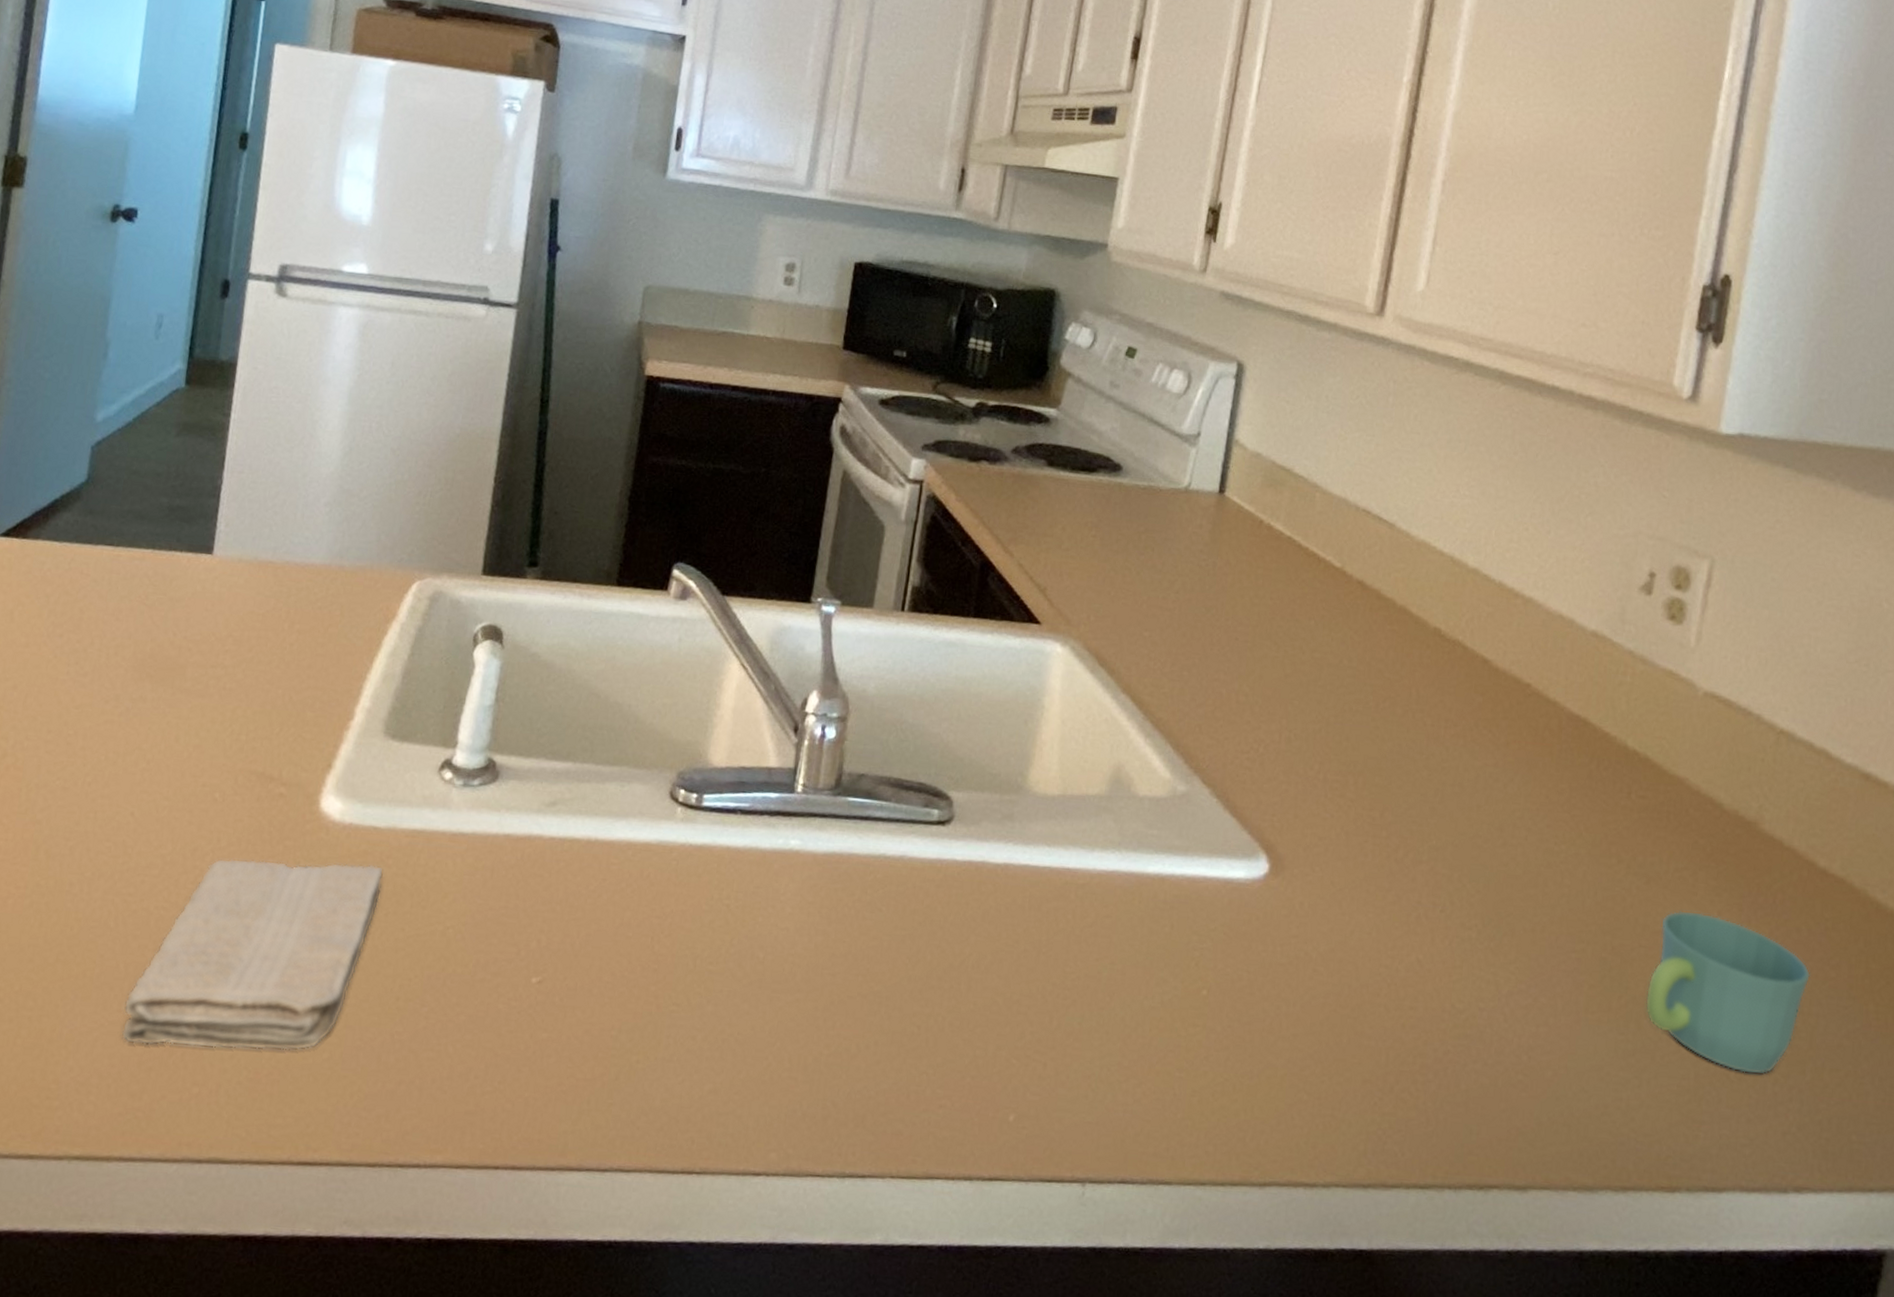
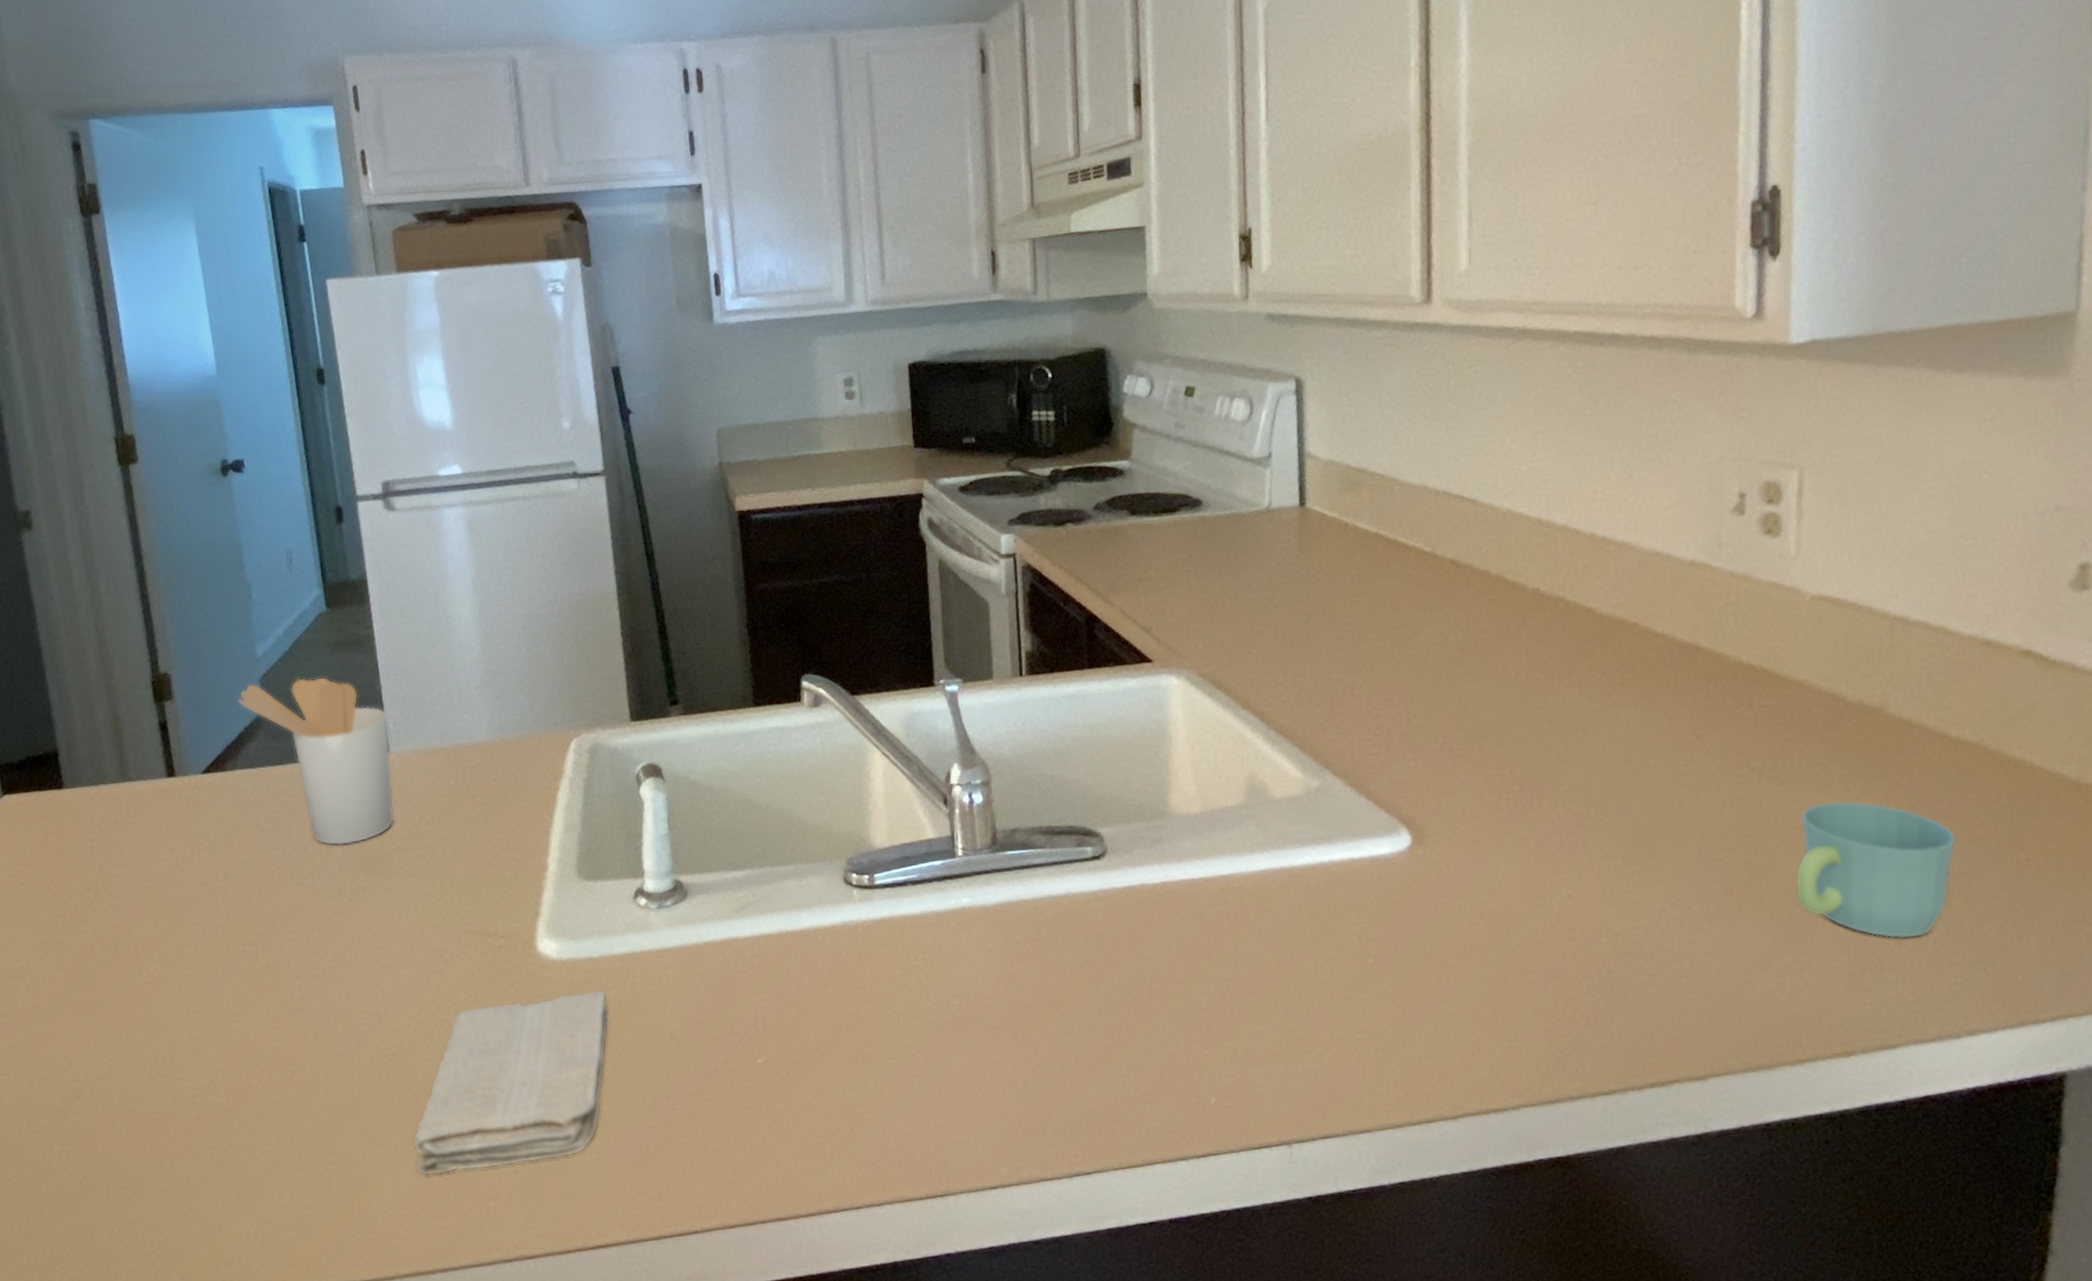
utensil holder: none [61,448,222,648] -> present [237,676,395,846]

